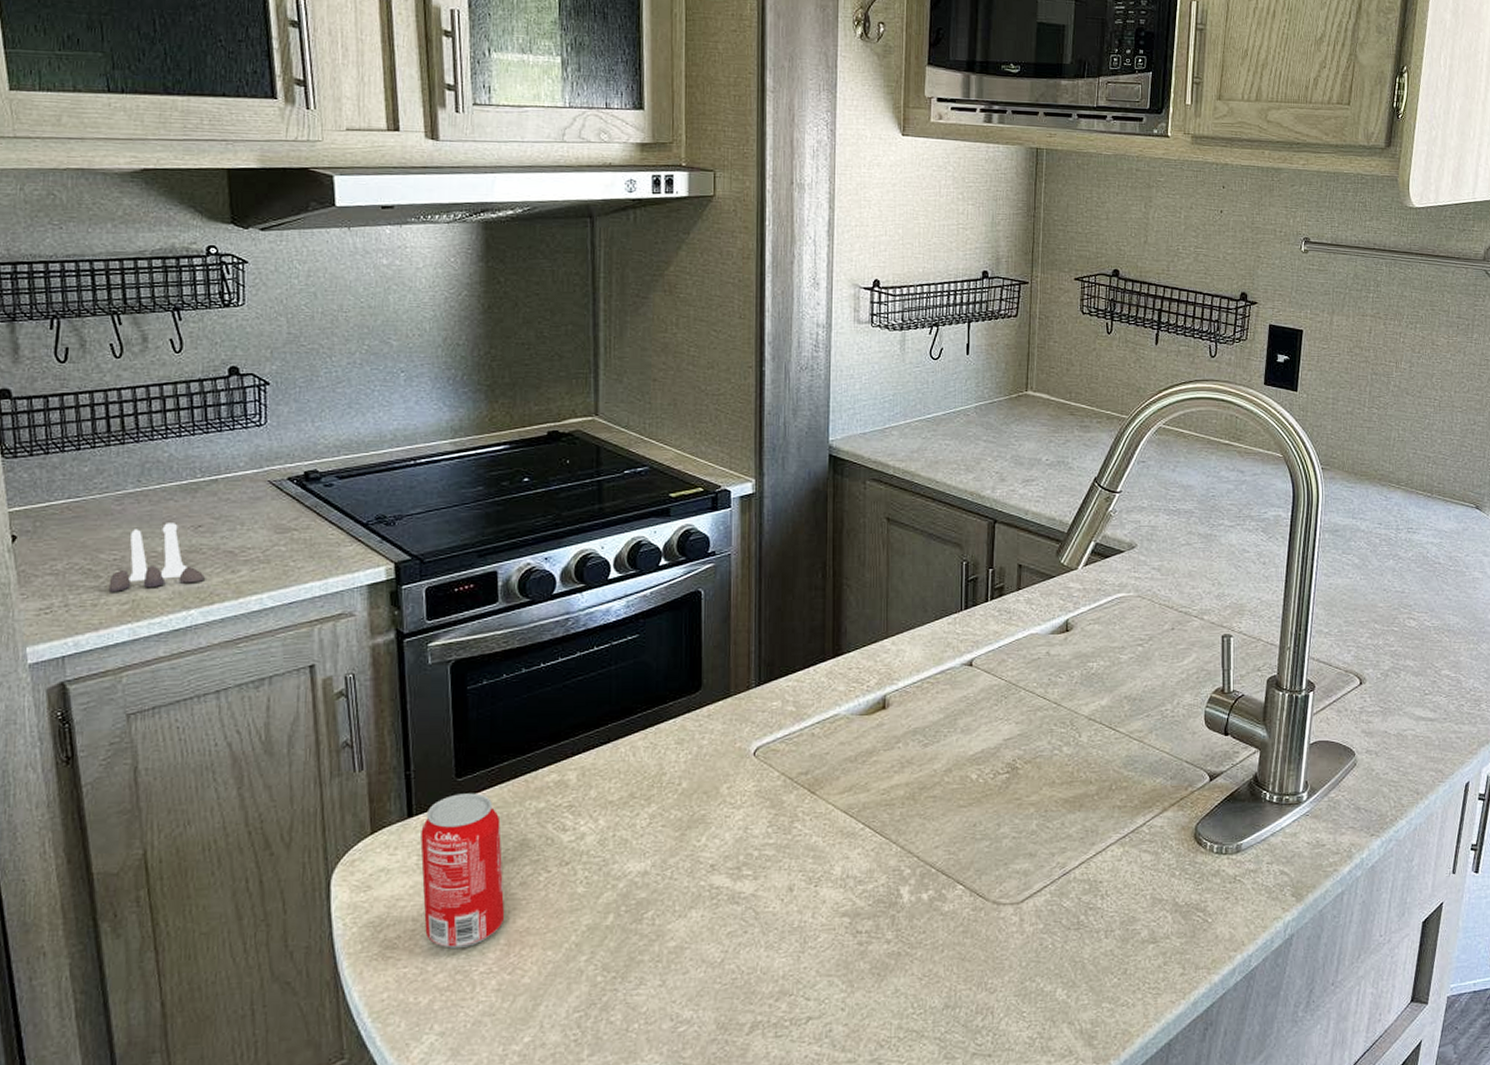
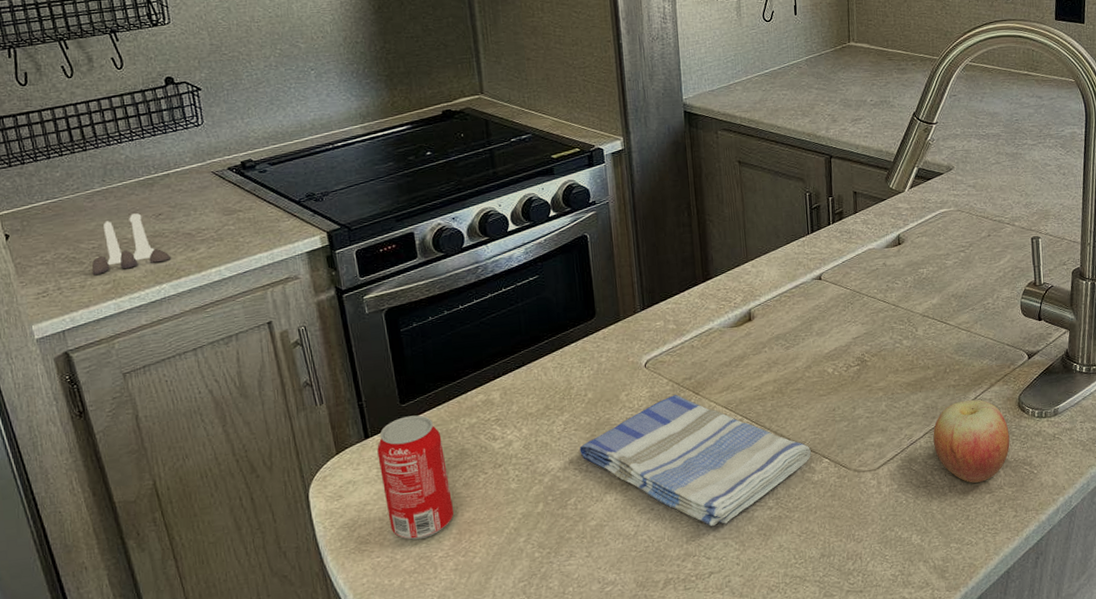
dish towel: none [665,792,943,959] -> present [579,395,811,526]
apple: none [1091,825,1182,929] -> present [933,399,1010,483]

